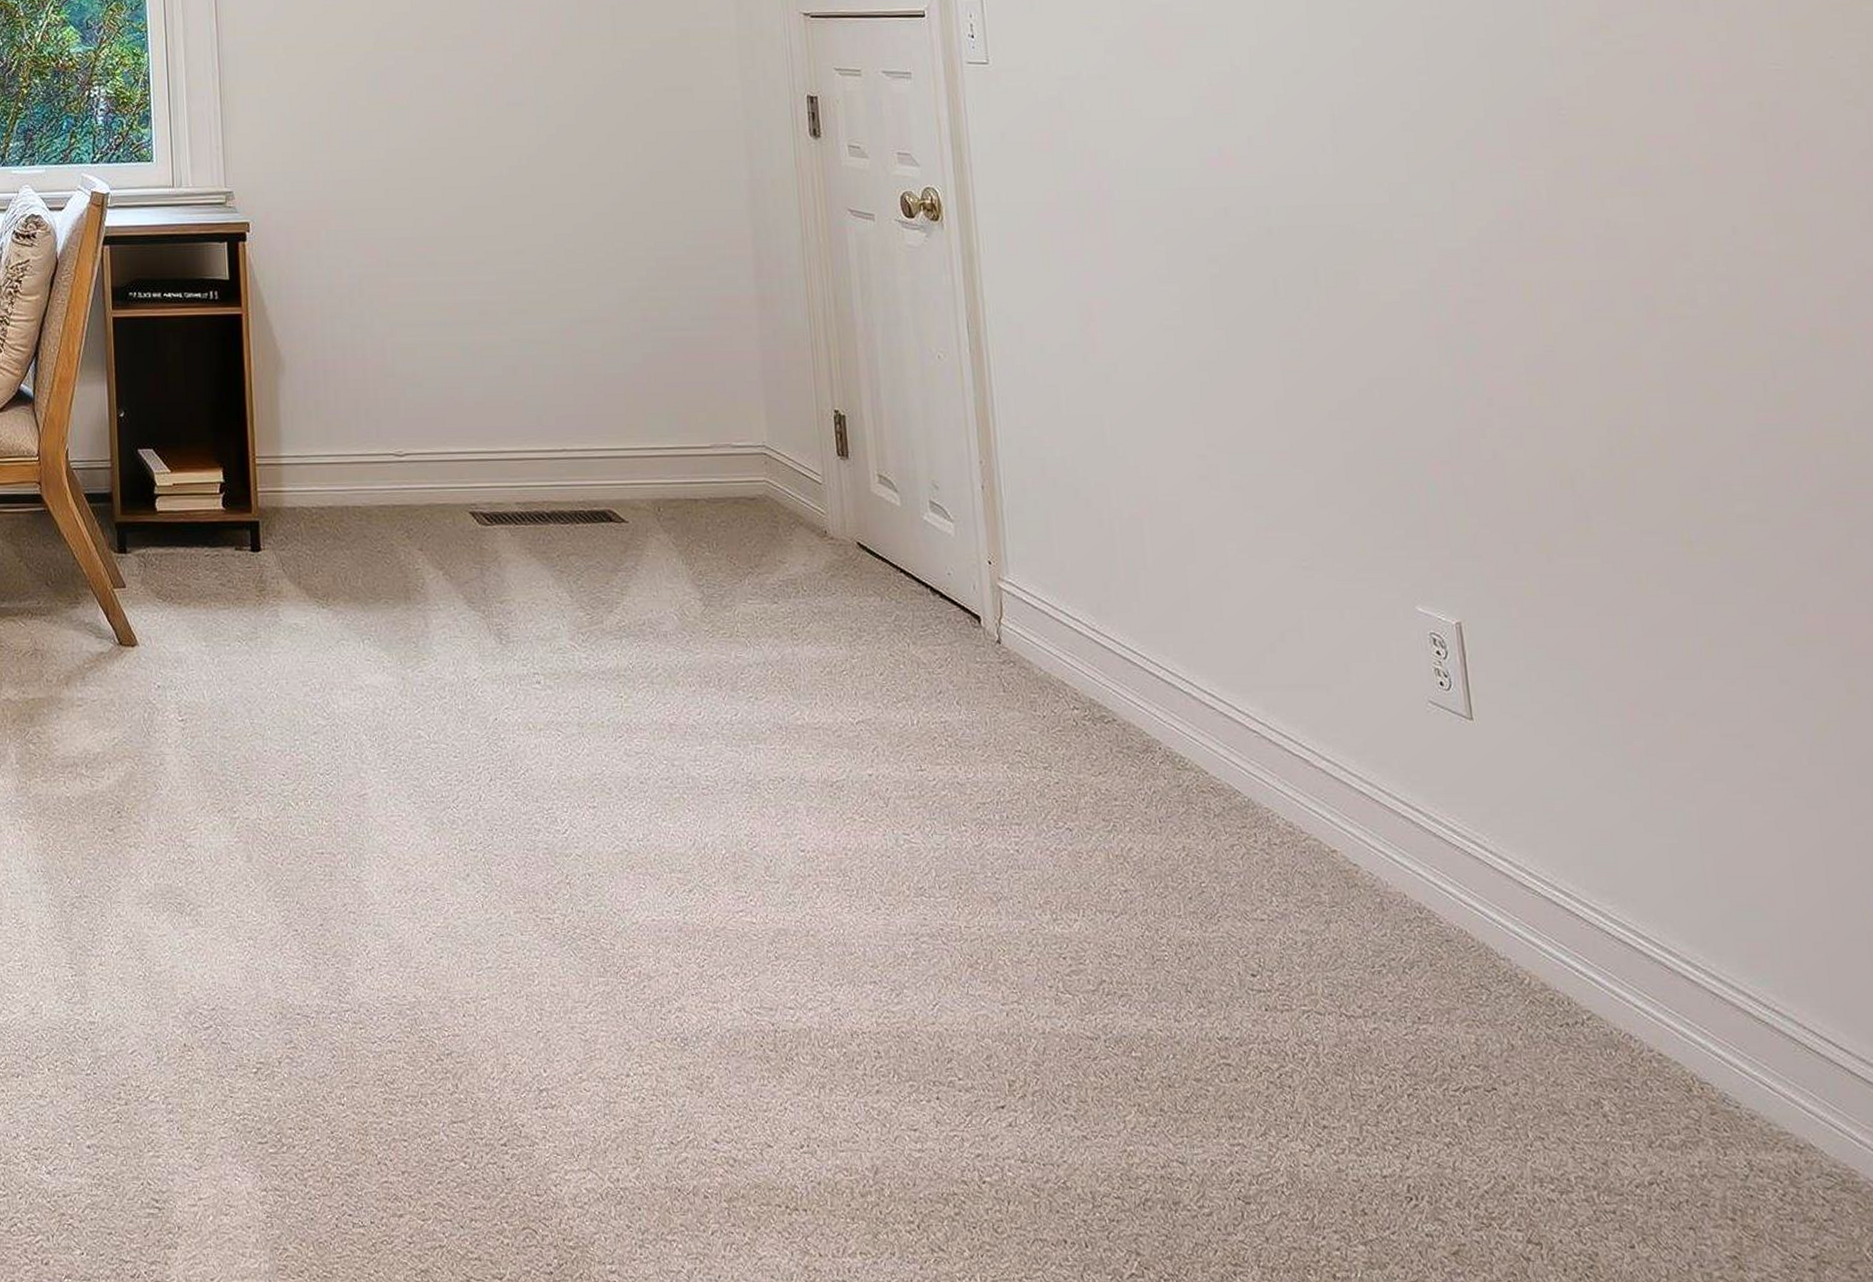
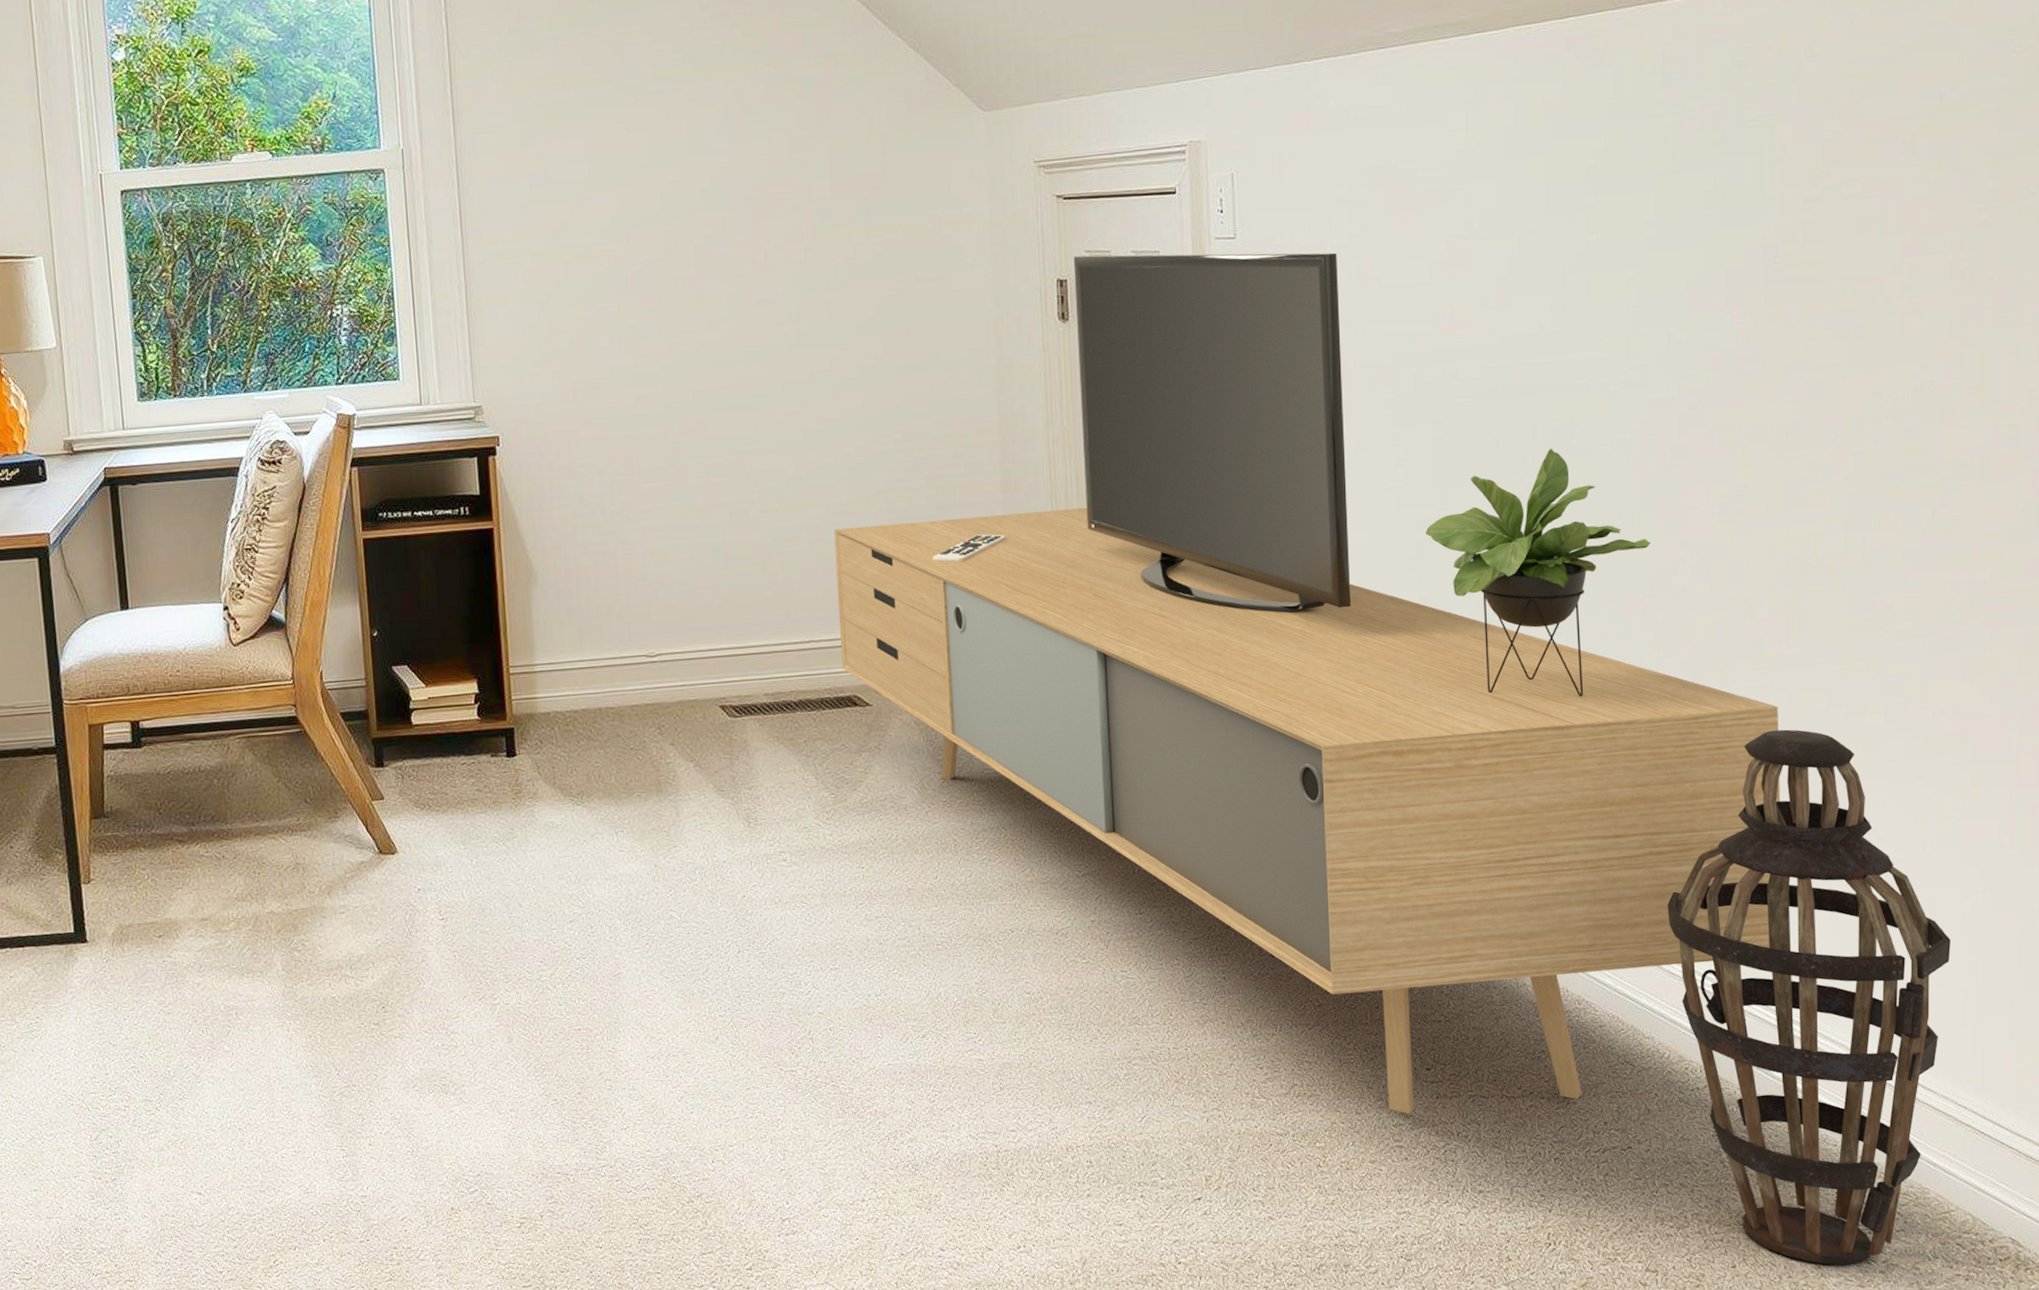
media console: none [585,73,1635,1027] -> present [834,252,1780,1114]
lantern: none [1510,615,1847,1257] -> present [1667,729,1951,1265]

